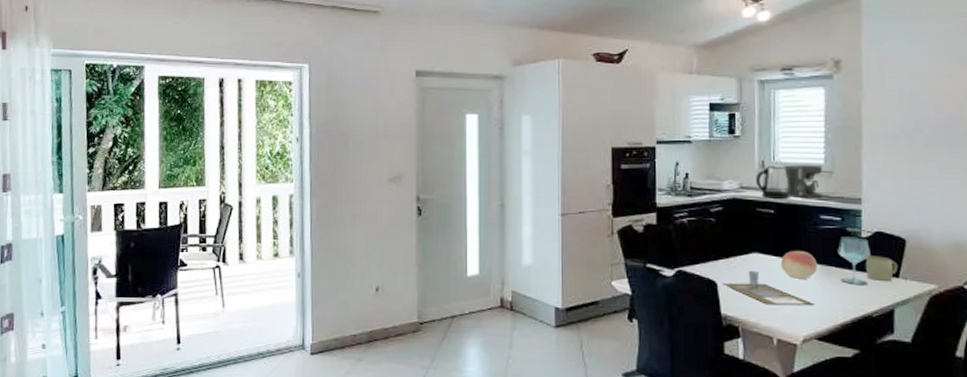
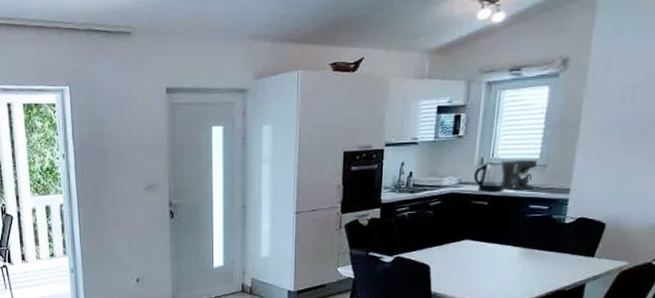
place setting: present [722,270,814,305] -> none [434,255,514,283]
fruit: present [780,250,817,279] -> none [488,236,521,260]
wine glass: present [837,236,872,286] -> none [541,223,573,265]
mug: present [865,256,898,281] -> none [564,239,595,260]

